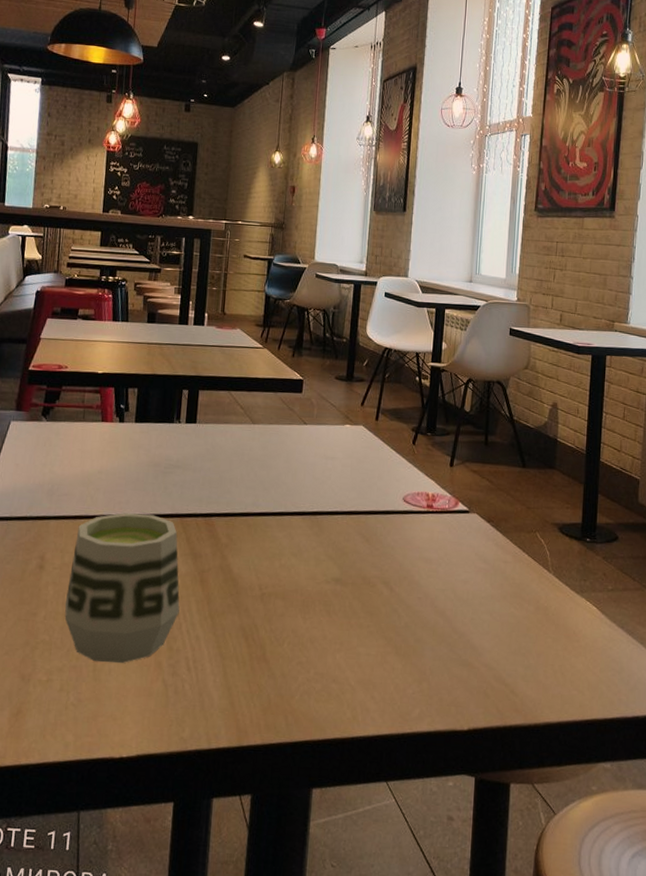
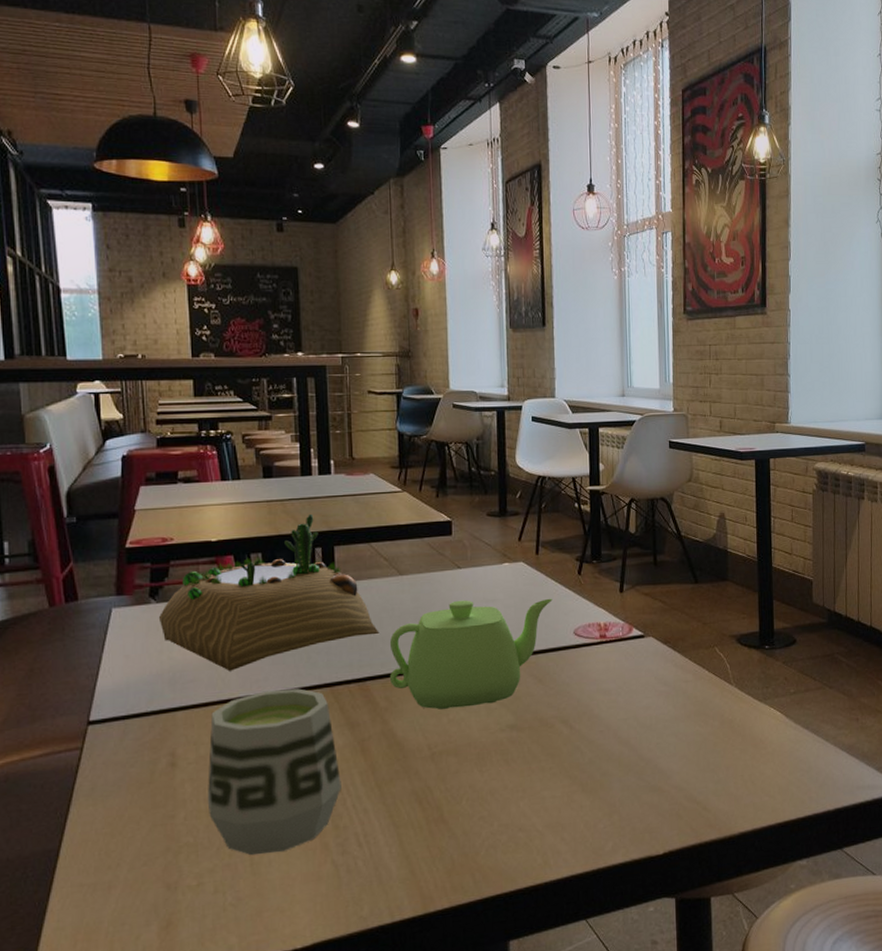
succulent planter: none [46,358,229,491] -> present [158,513,380,671]
teapot: none [232,453,387,555] -> present [389,598,553,710]

